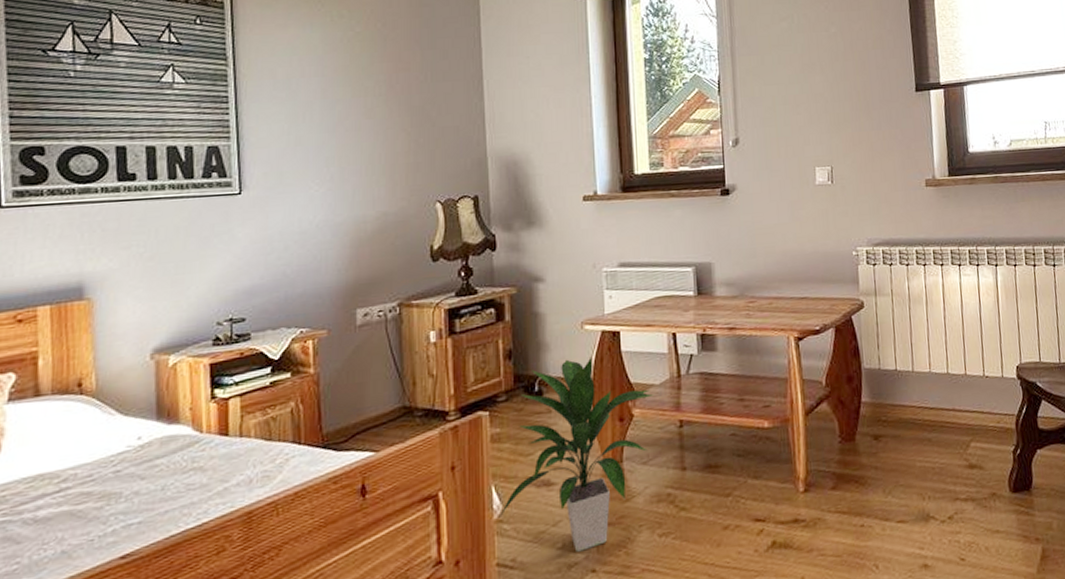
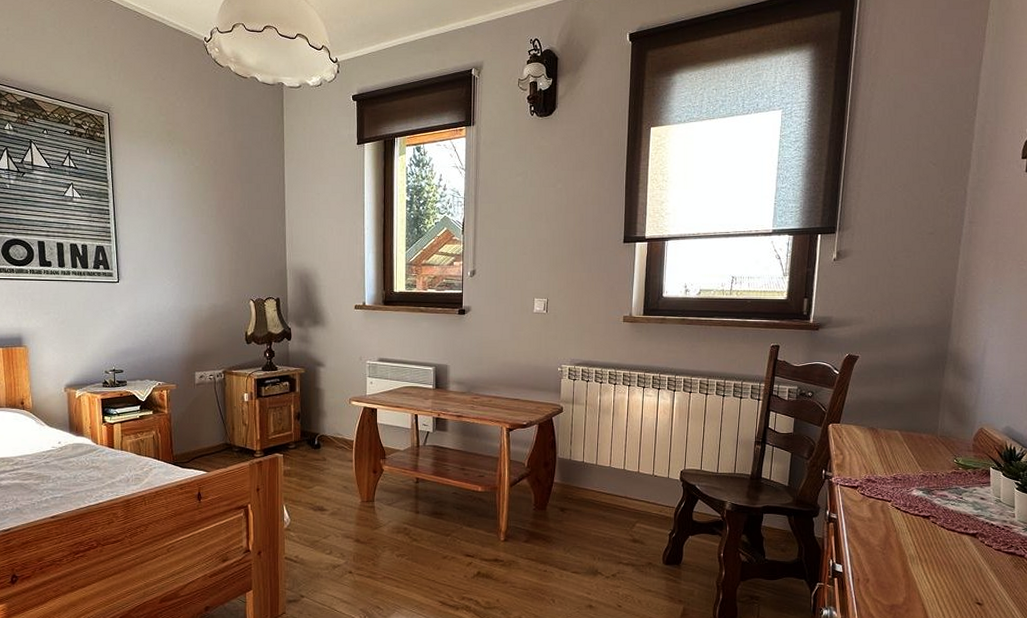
indoor plant: present [500,356,654,552] -> none [288,424,399,558]

